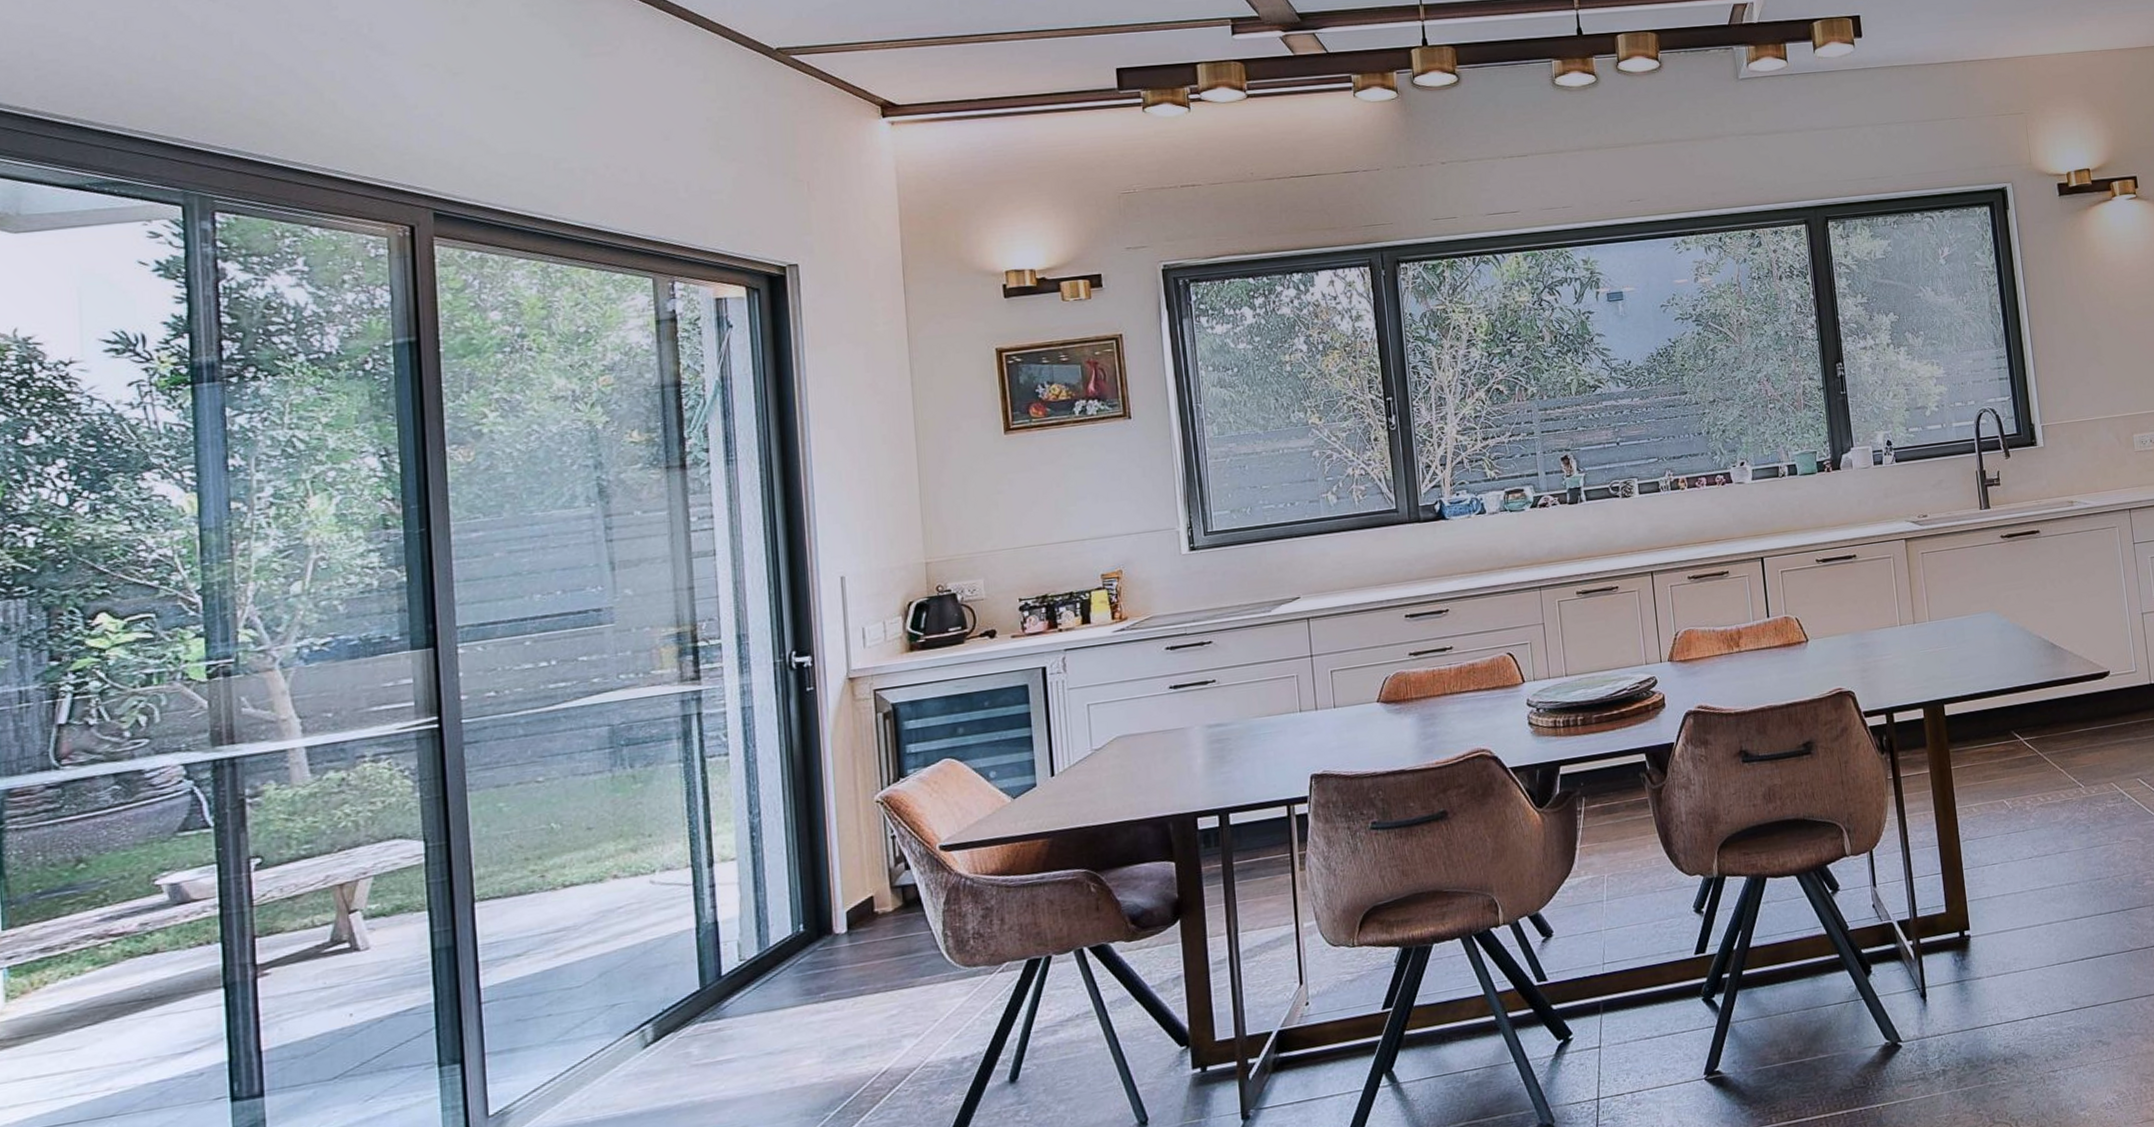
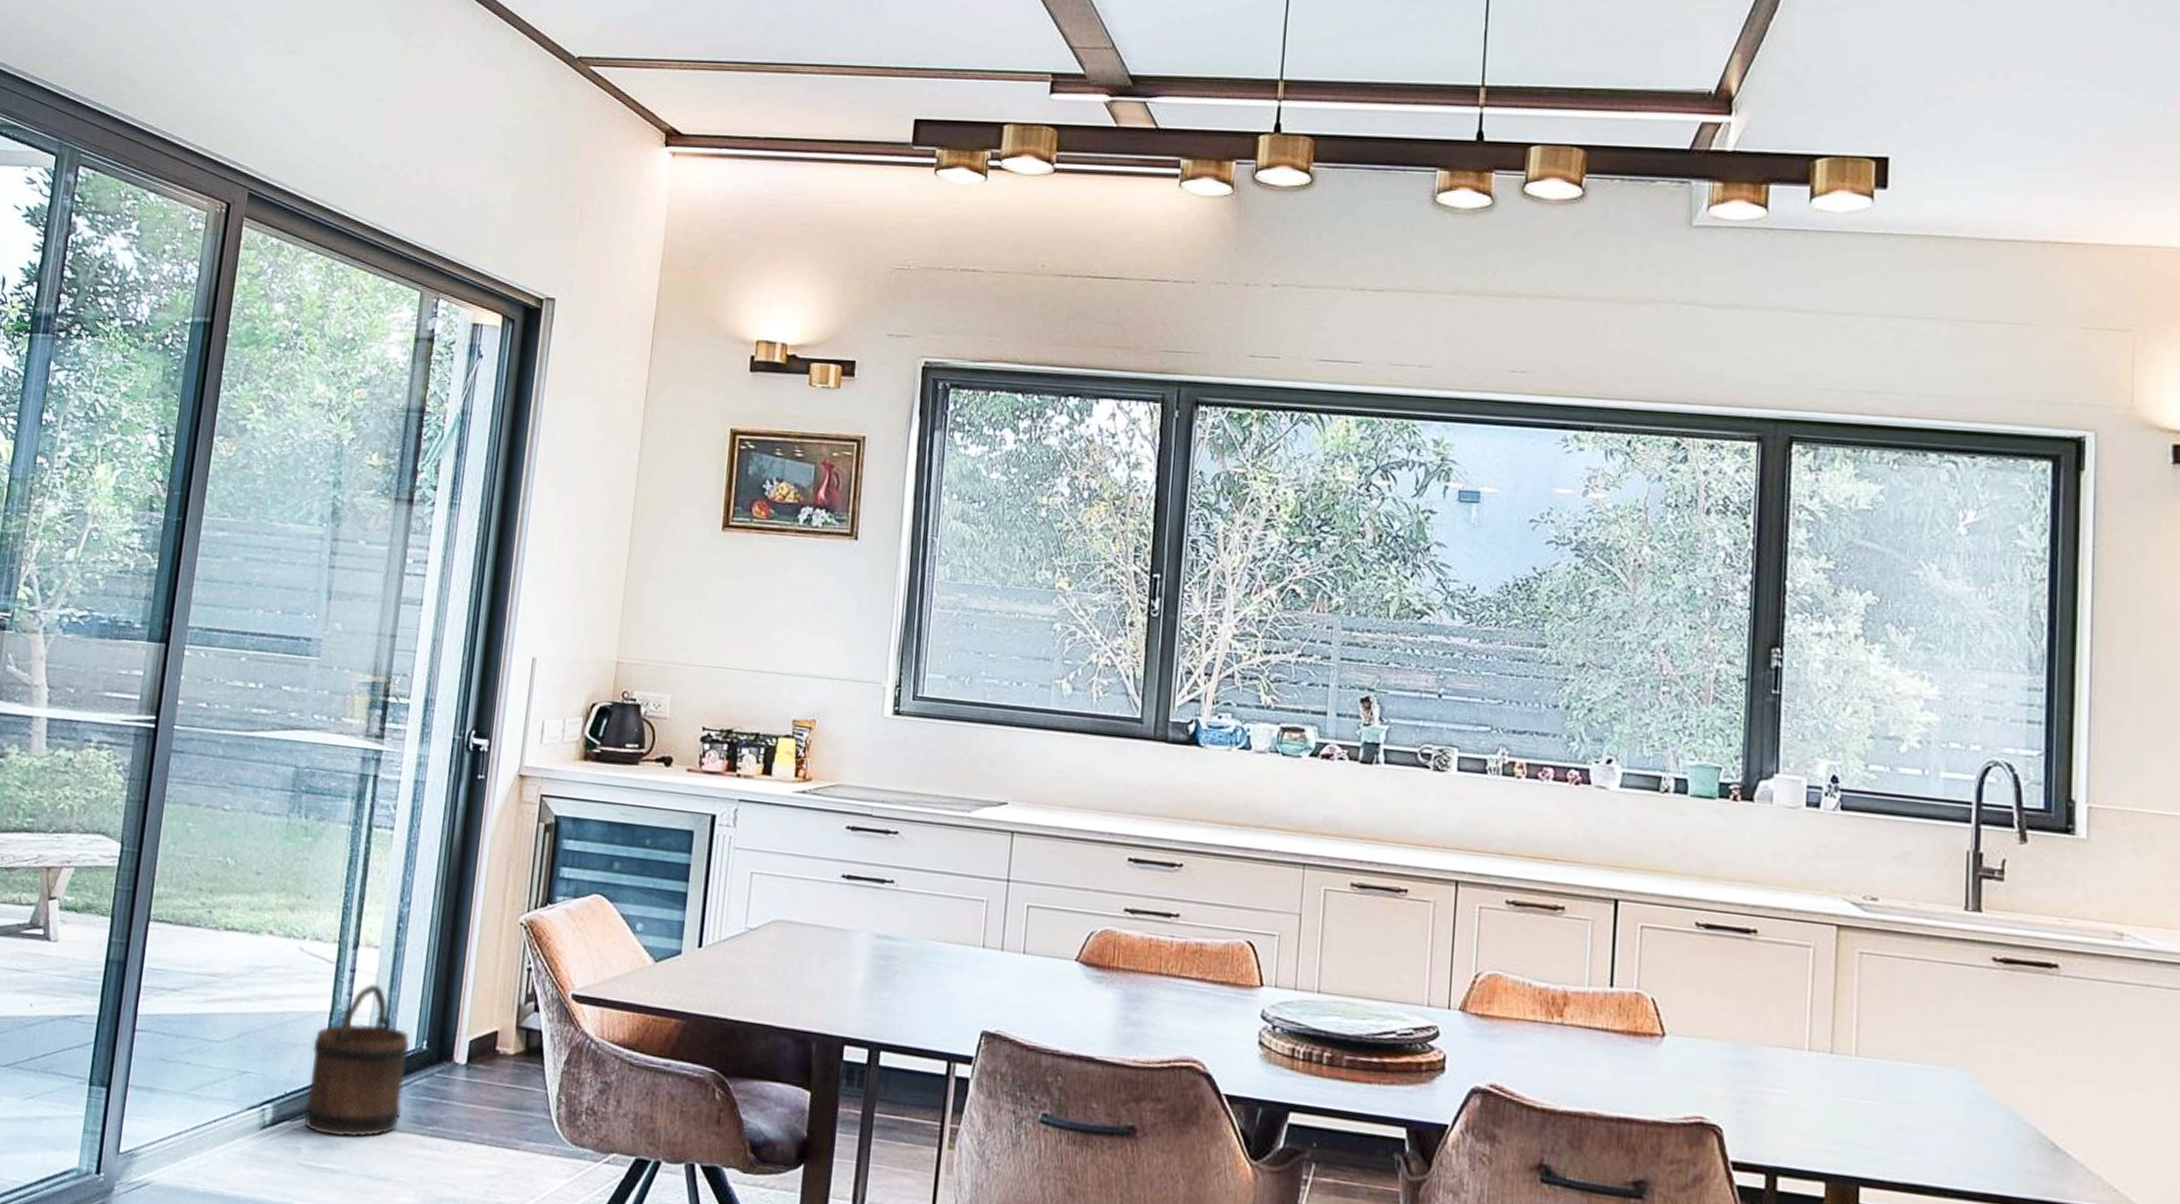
bucket: none [683,890,790,1035] -> present [304,983,411,1138]

